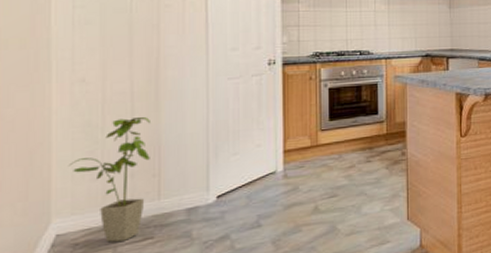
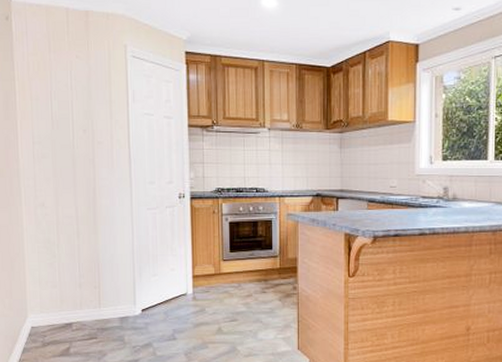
house plant: present [68,116,150,243] -> none [36,237,92,338]

